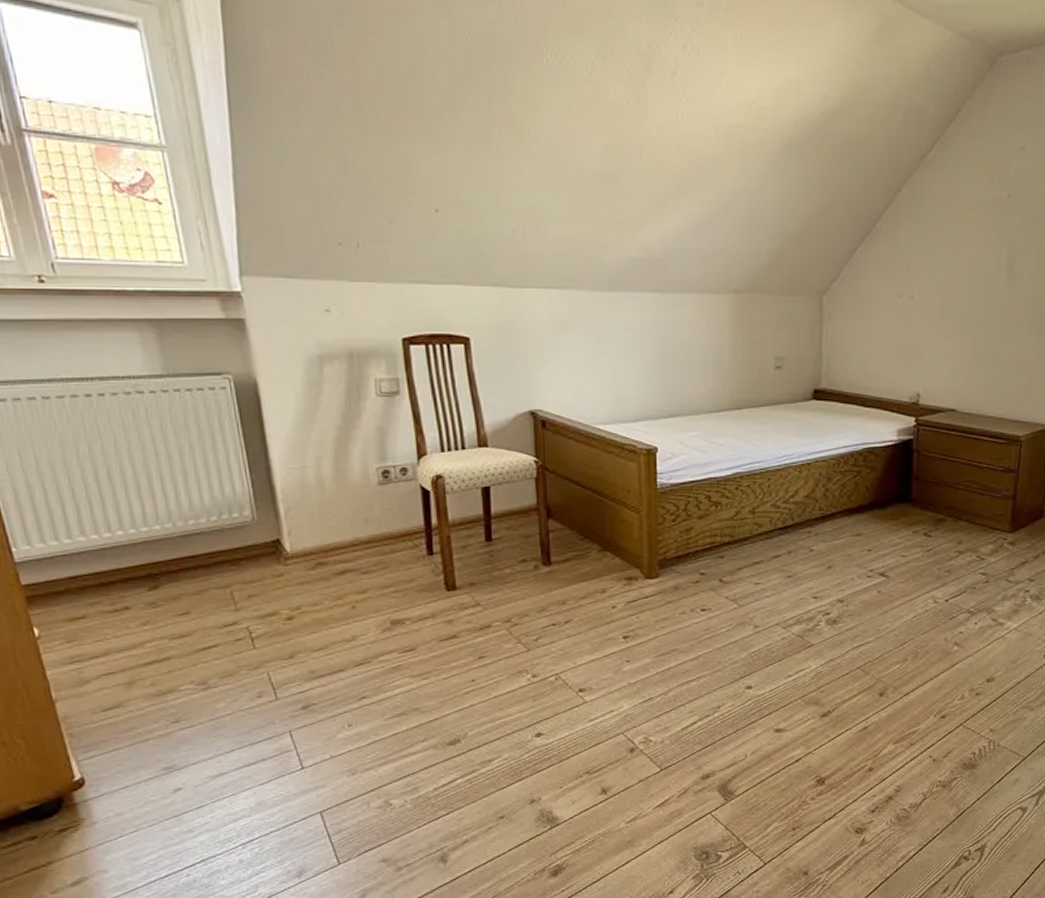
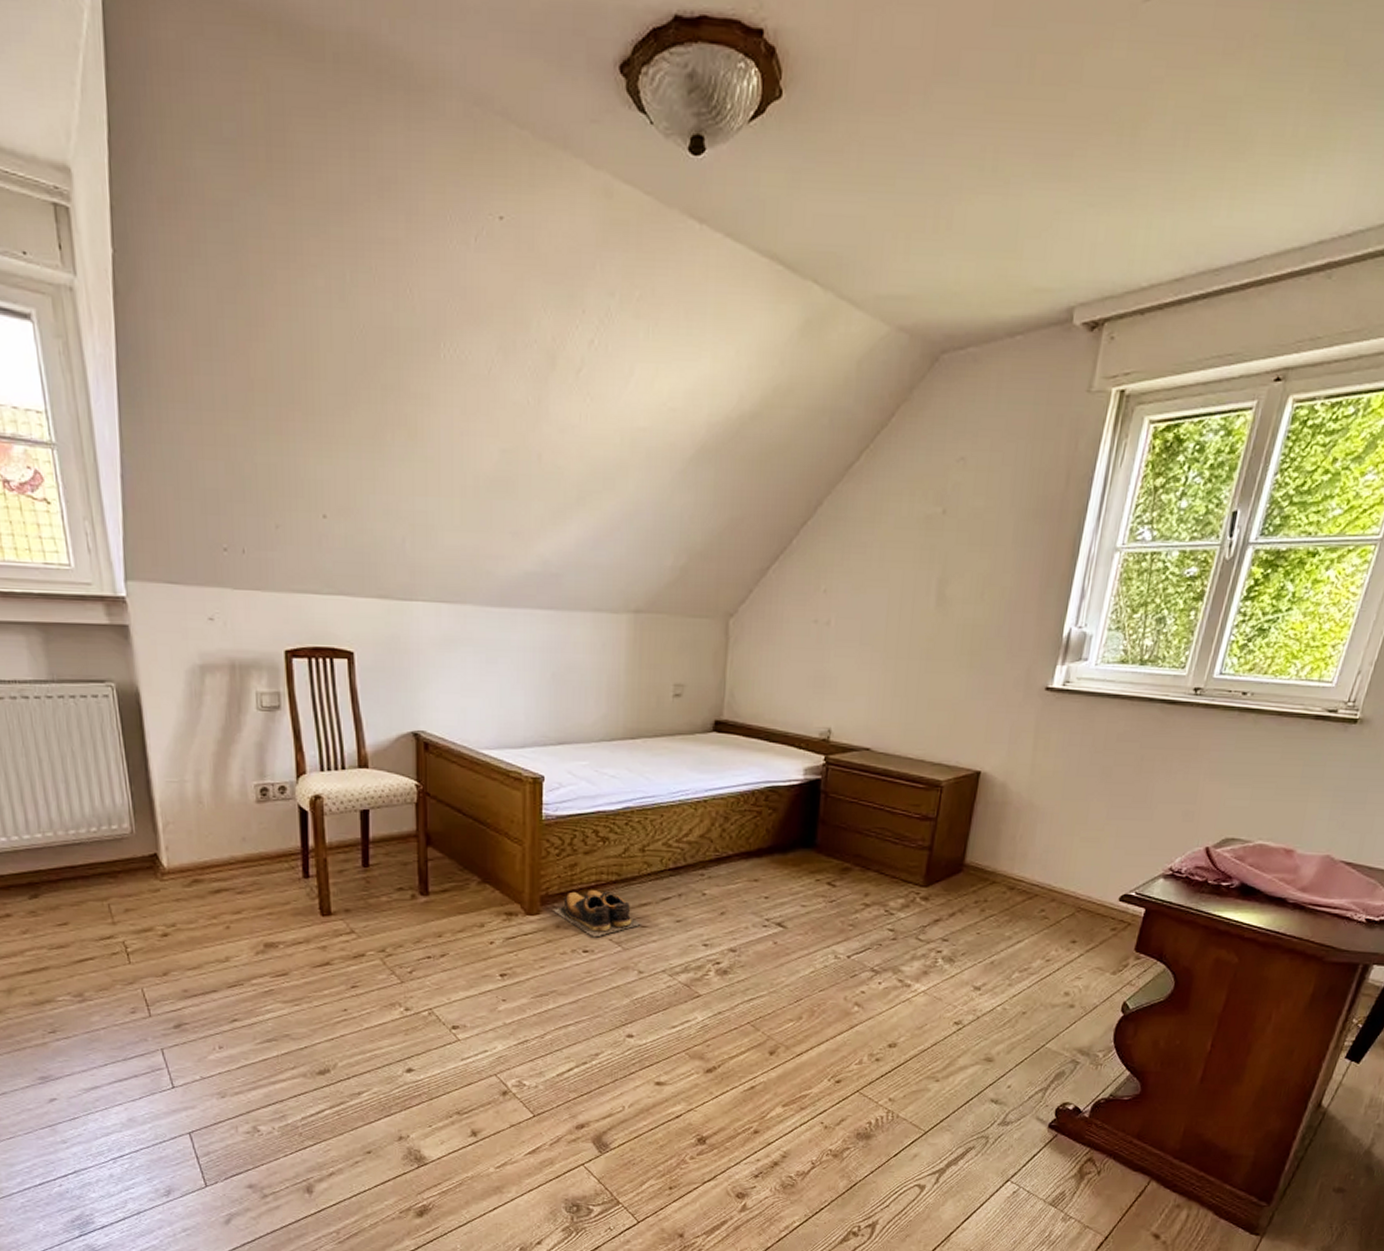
shoes: none [671,552,756,596] -> present [553,890,642,938]

